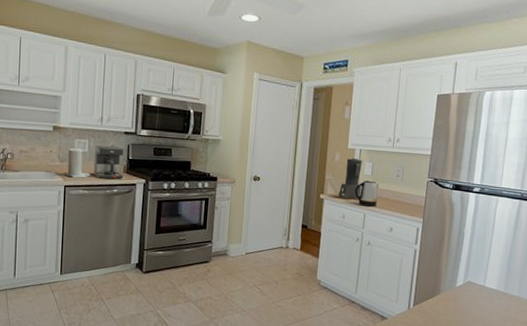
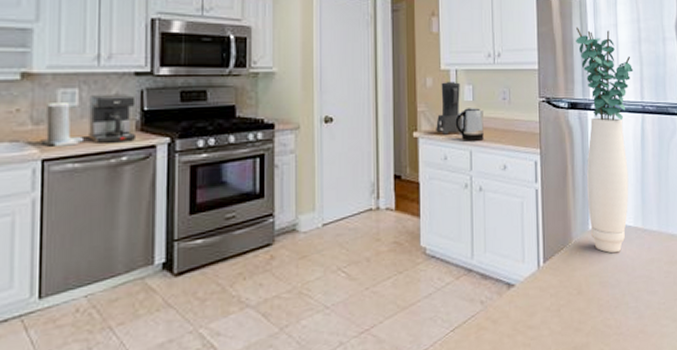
vase: none [457,122,518,308] -> present [576,27,634,254]

